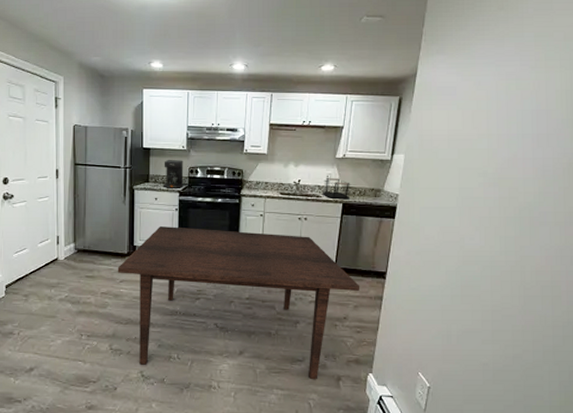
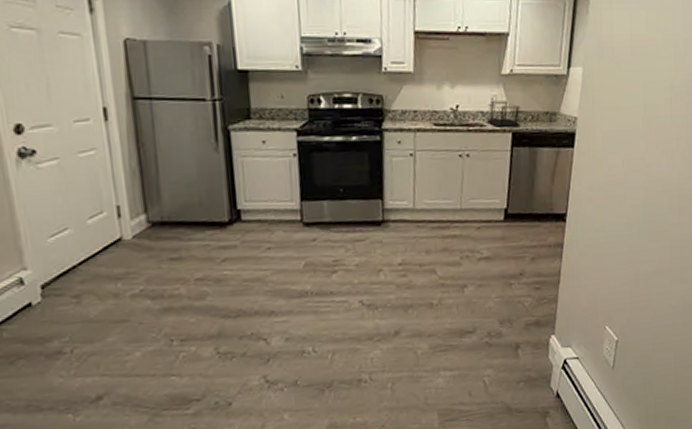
table: present [117,226,360,379] -> none [215,177,538,368]
coffee maker: present [162,159,184,188] -> none [270,84,302,127]

